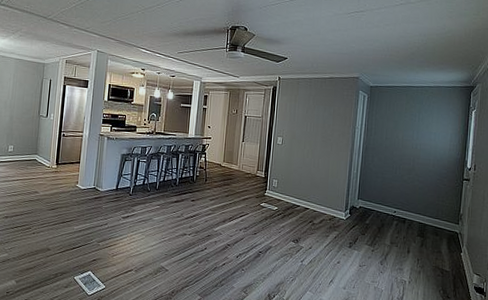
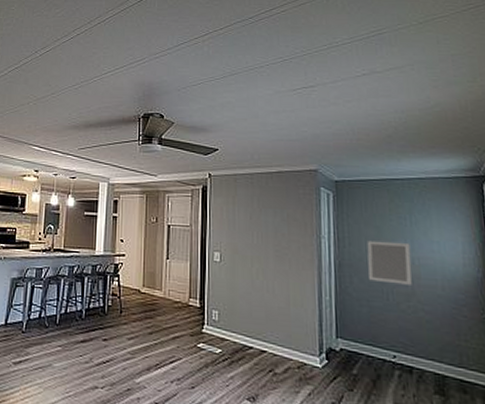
home mirror: none [385,131,416,163] -> present [367,240,412,285]

